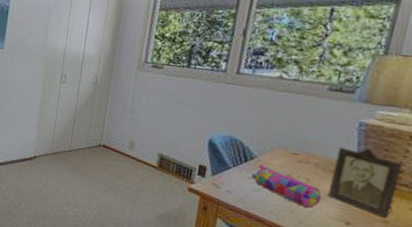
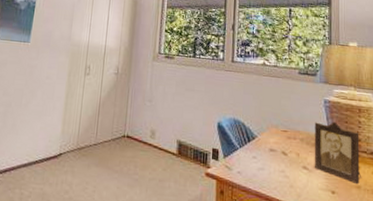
pencil case: present [251,165,322,209] -> none [255,144,310,182]

